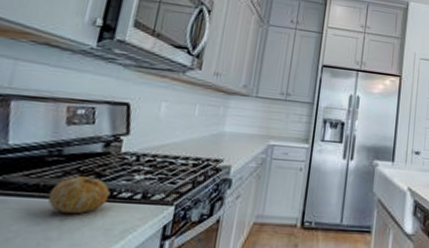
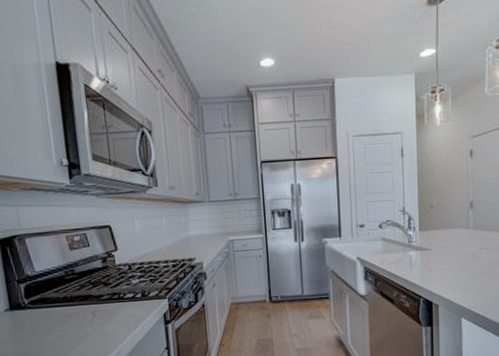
fruit: present [48,176,110,214] -> none [76,286,118,315]

